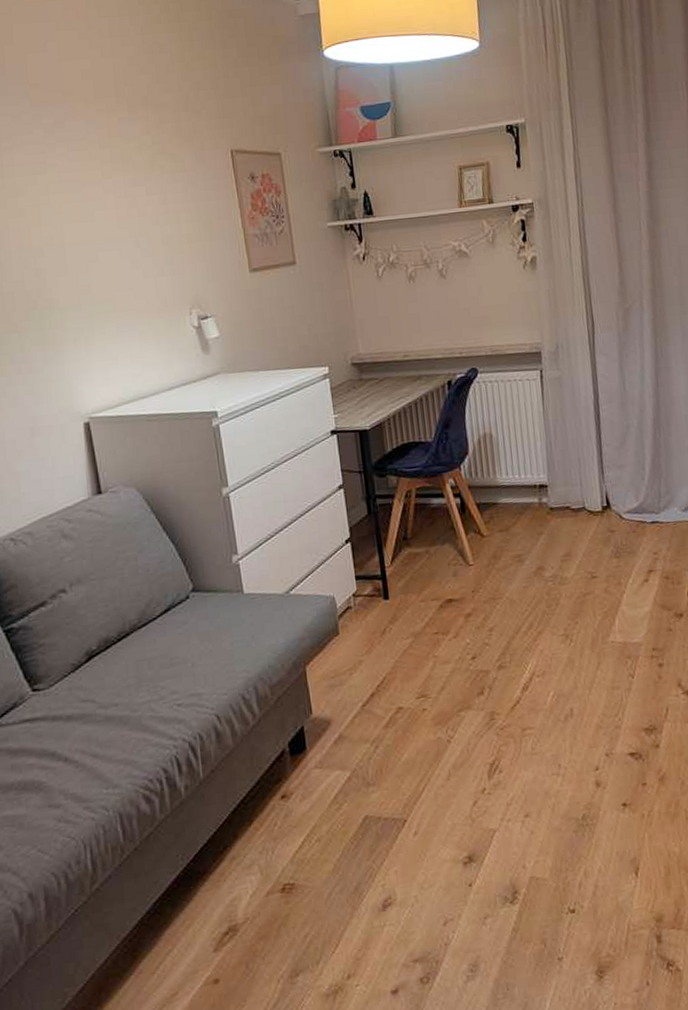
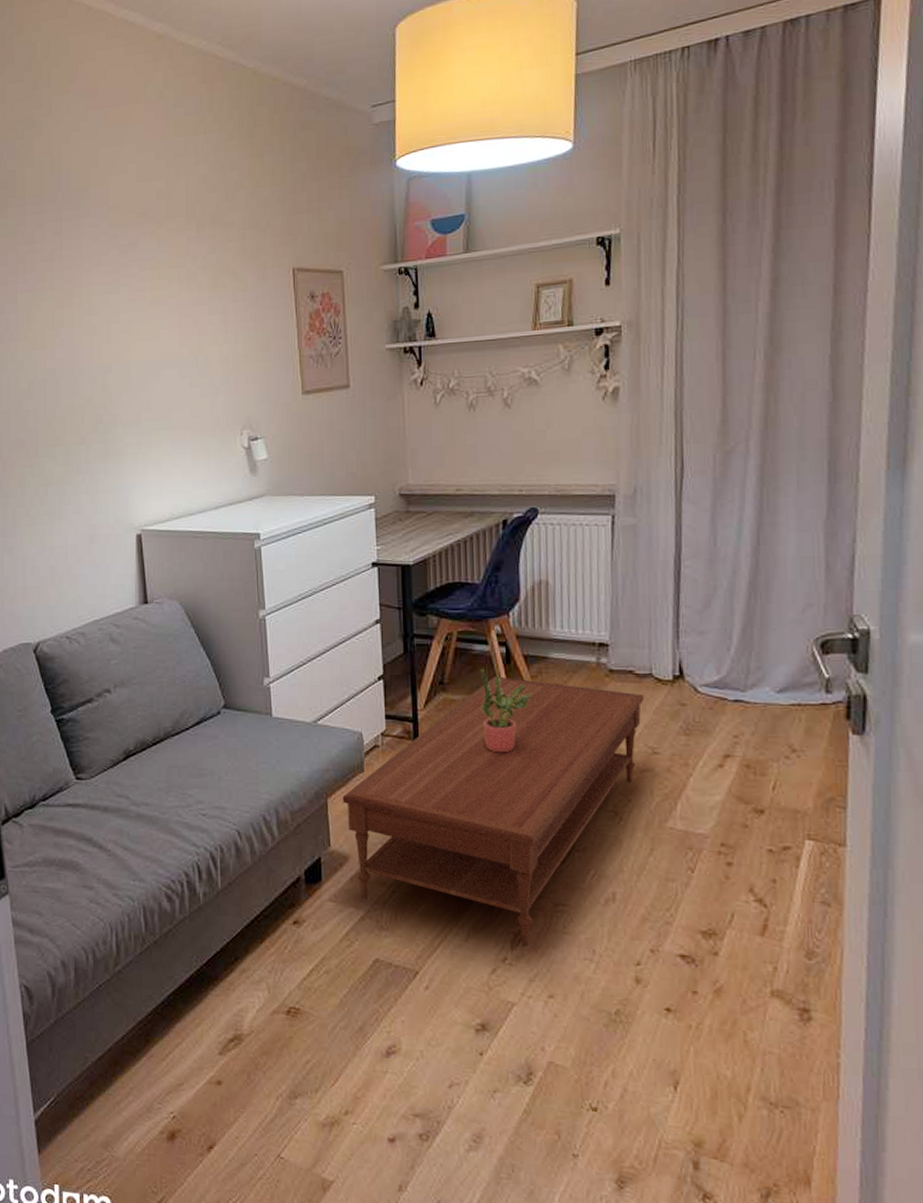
coffee table: none [320,525,581,774] -> present [342,676,645,947]
potted plant: none [439,520,486,598] -> present [480,668,532,753]

